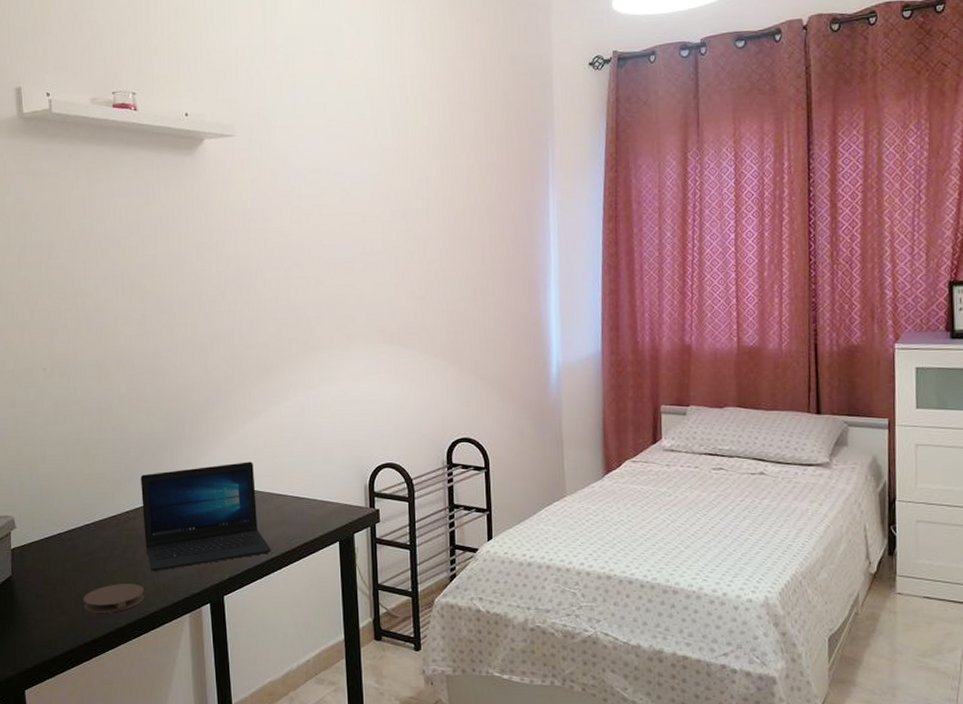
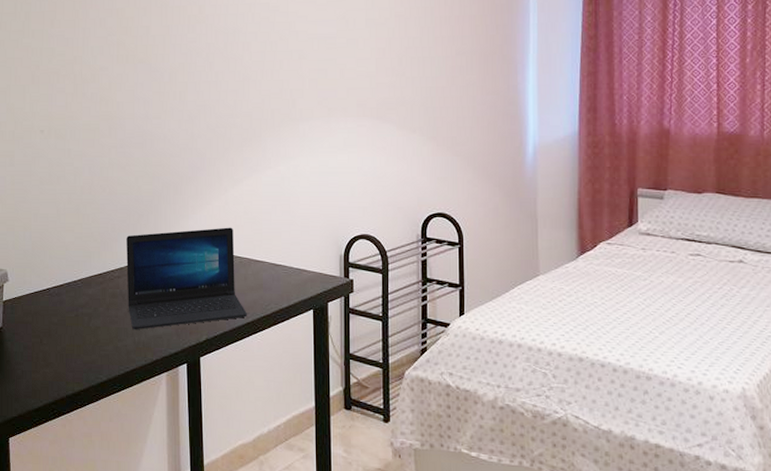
coaster: present [84,583,144,613] -> none [68,340,125,368]

